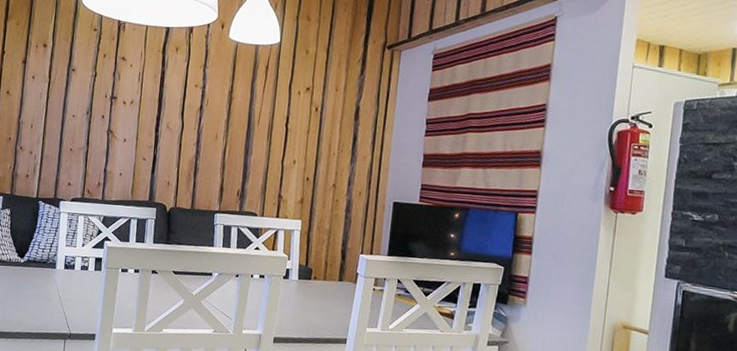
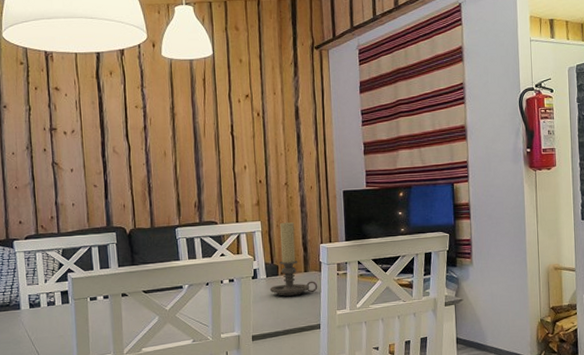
candle holder: none [299,225,351,304] -> present [269,222,318,296]

